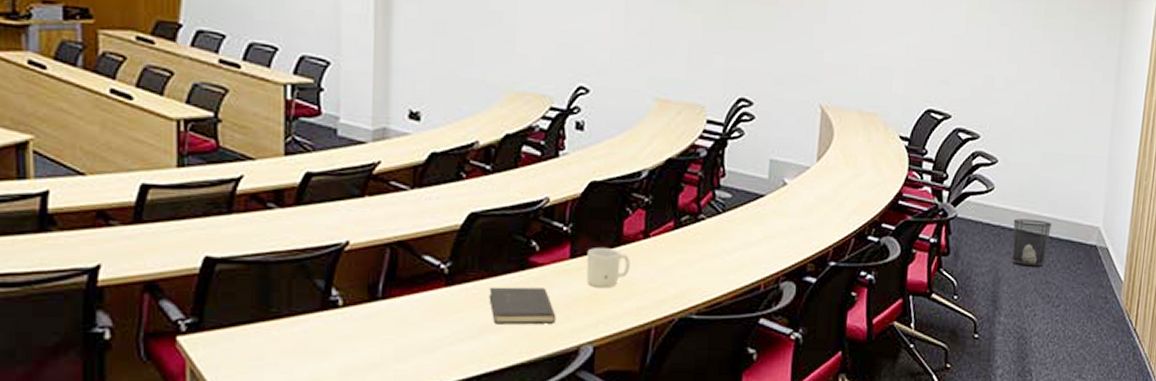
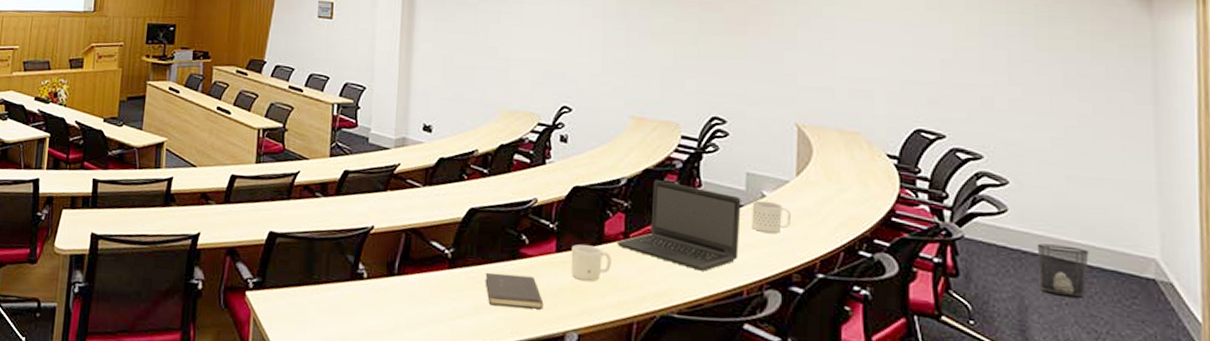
laptop: none [636,169,763,268] -> present [616,179,741,272]
mug: none [772,189,810,223] -> present [752,200,792,233]

